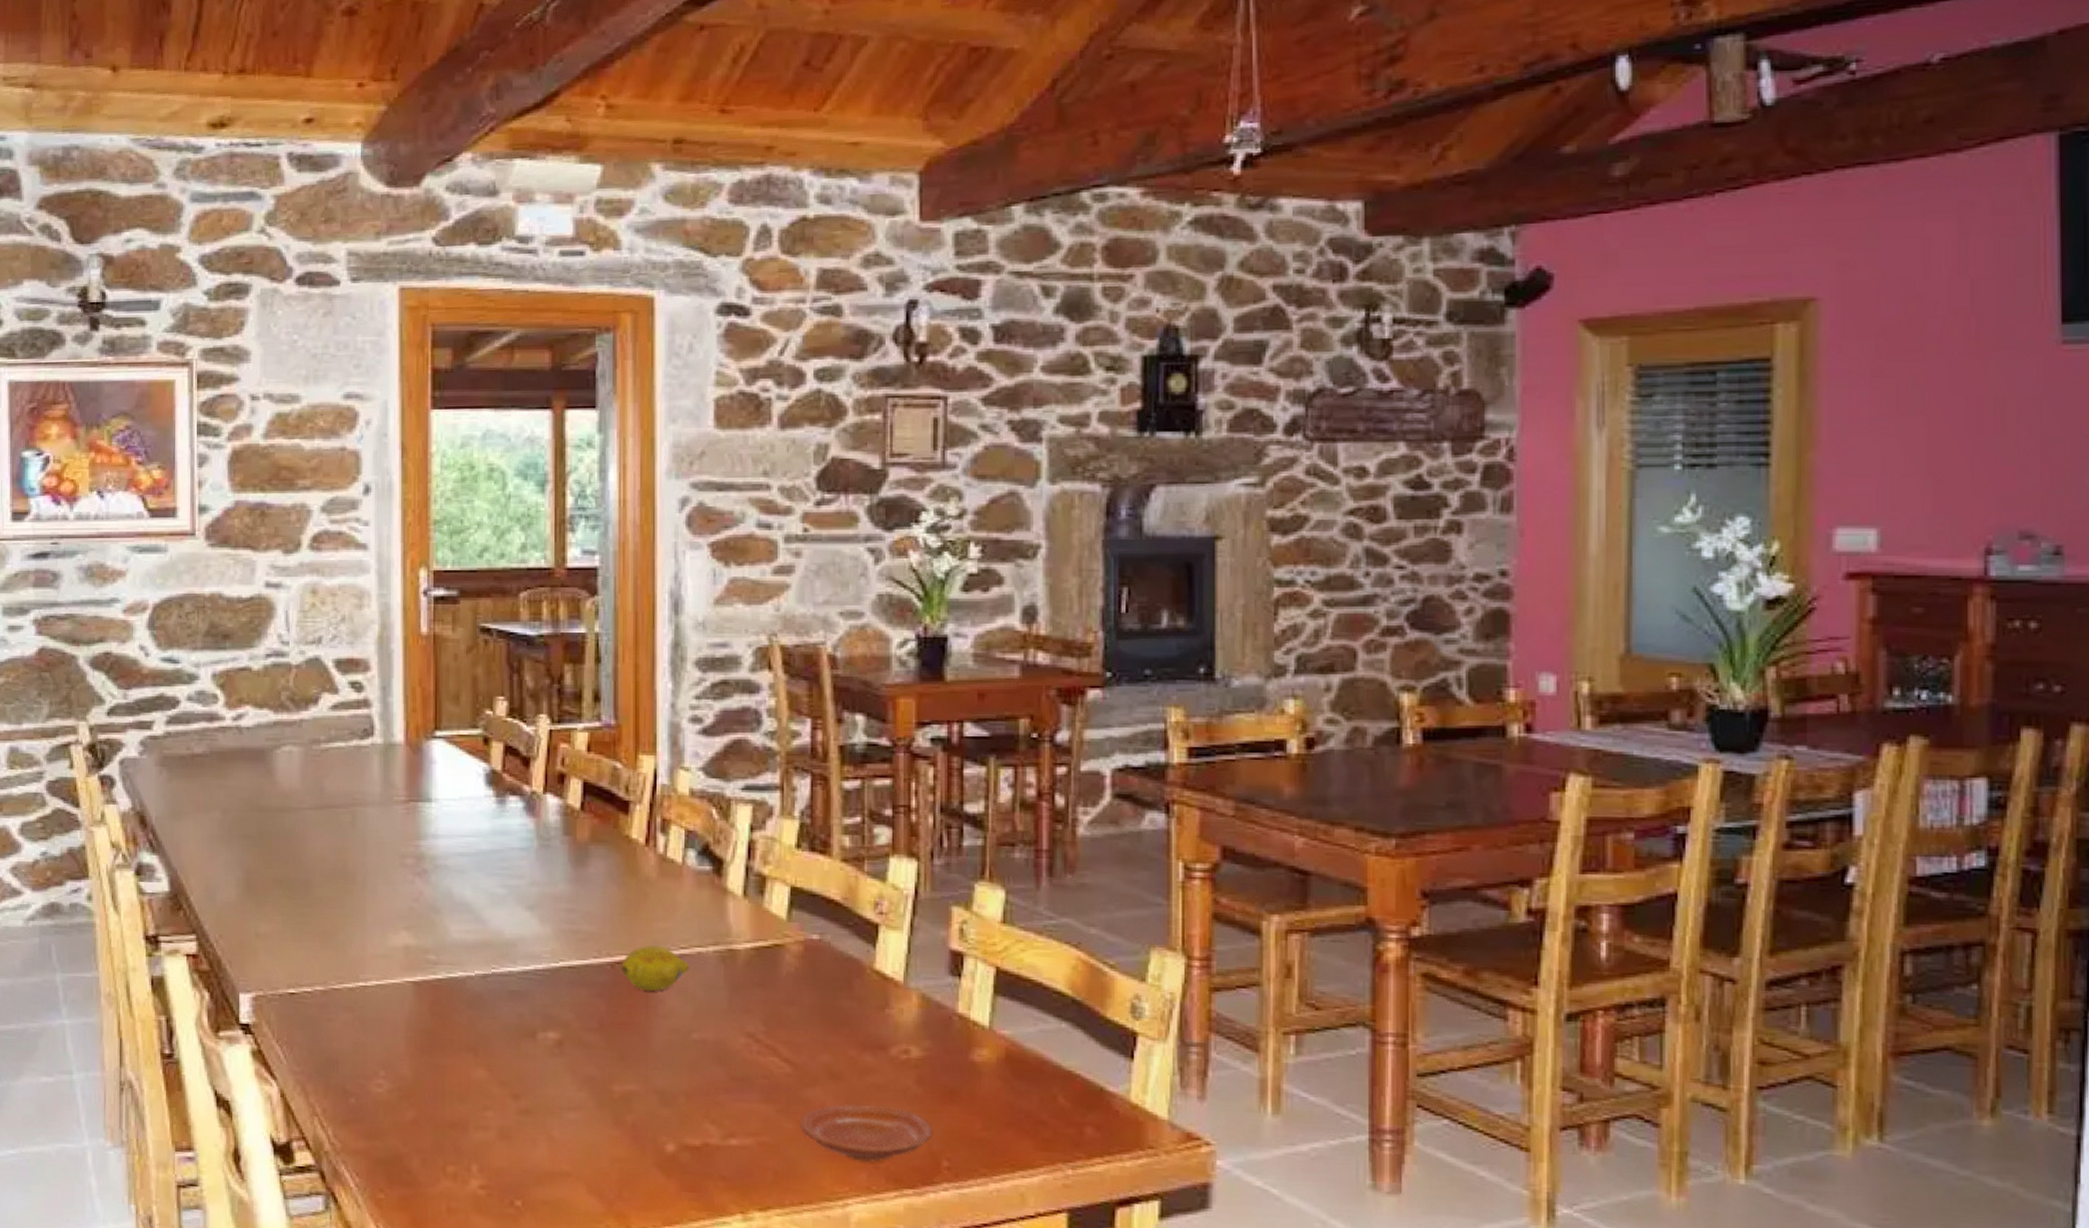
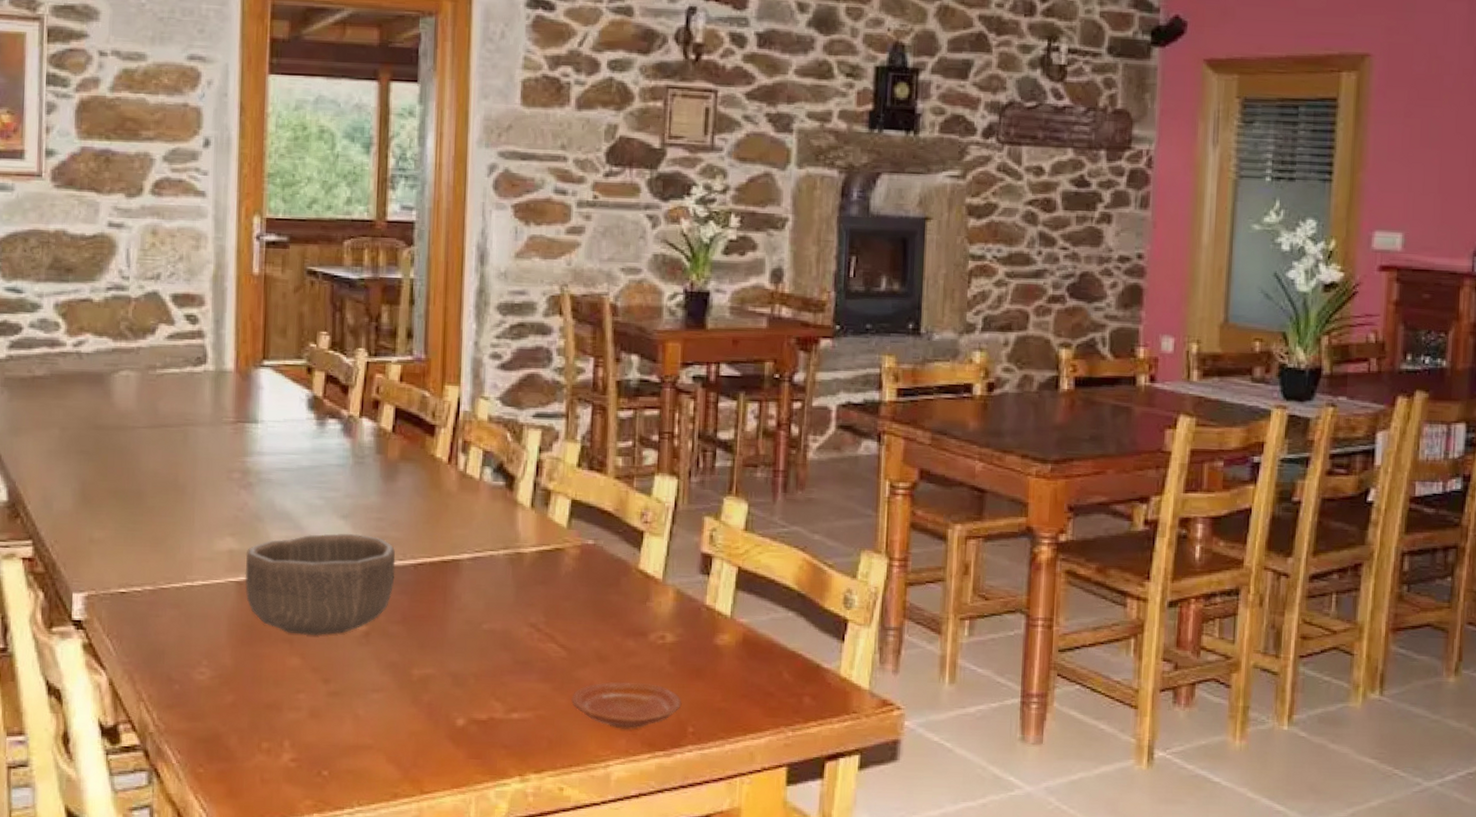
wooden bowl: none [422,926,589,1045] -> present [245,533,396,636]
fruit: present [620,945,689,992] -> none [422,549,483,589]

